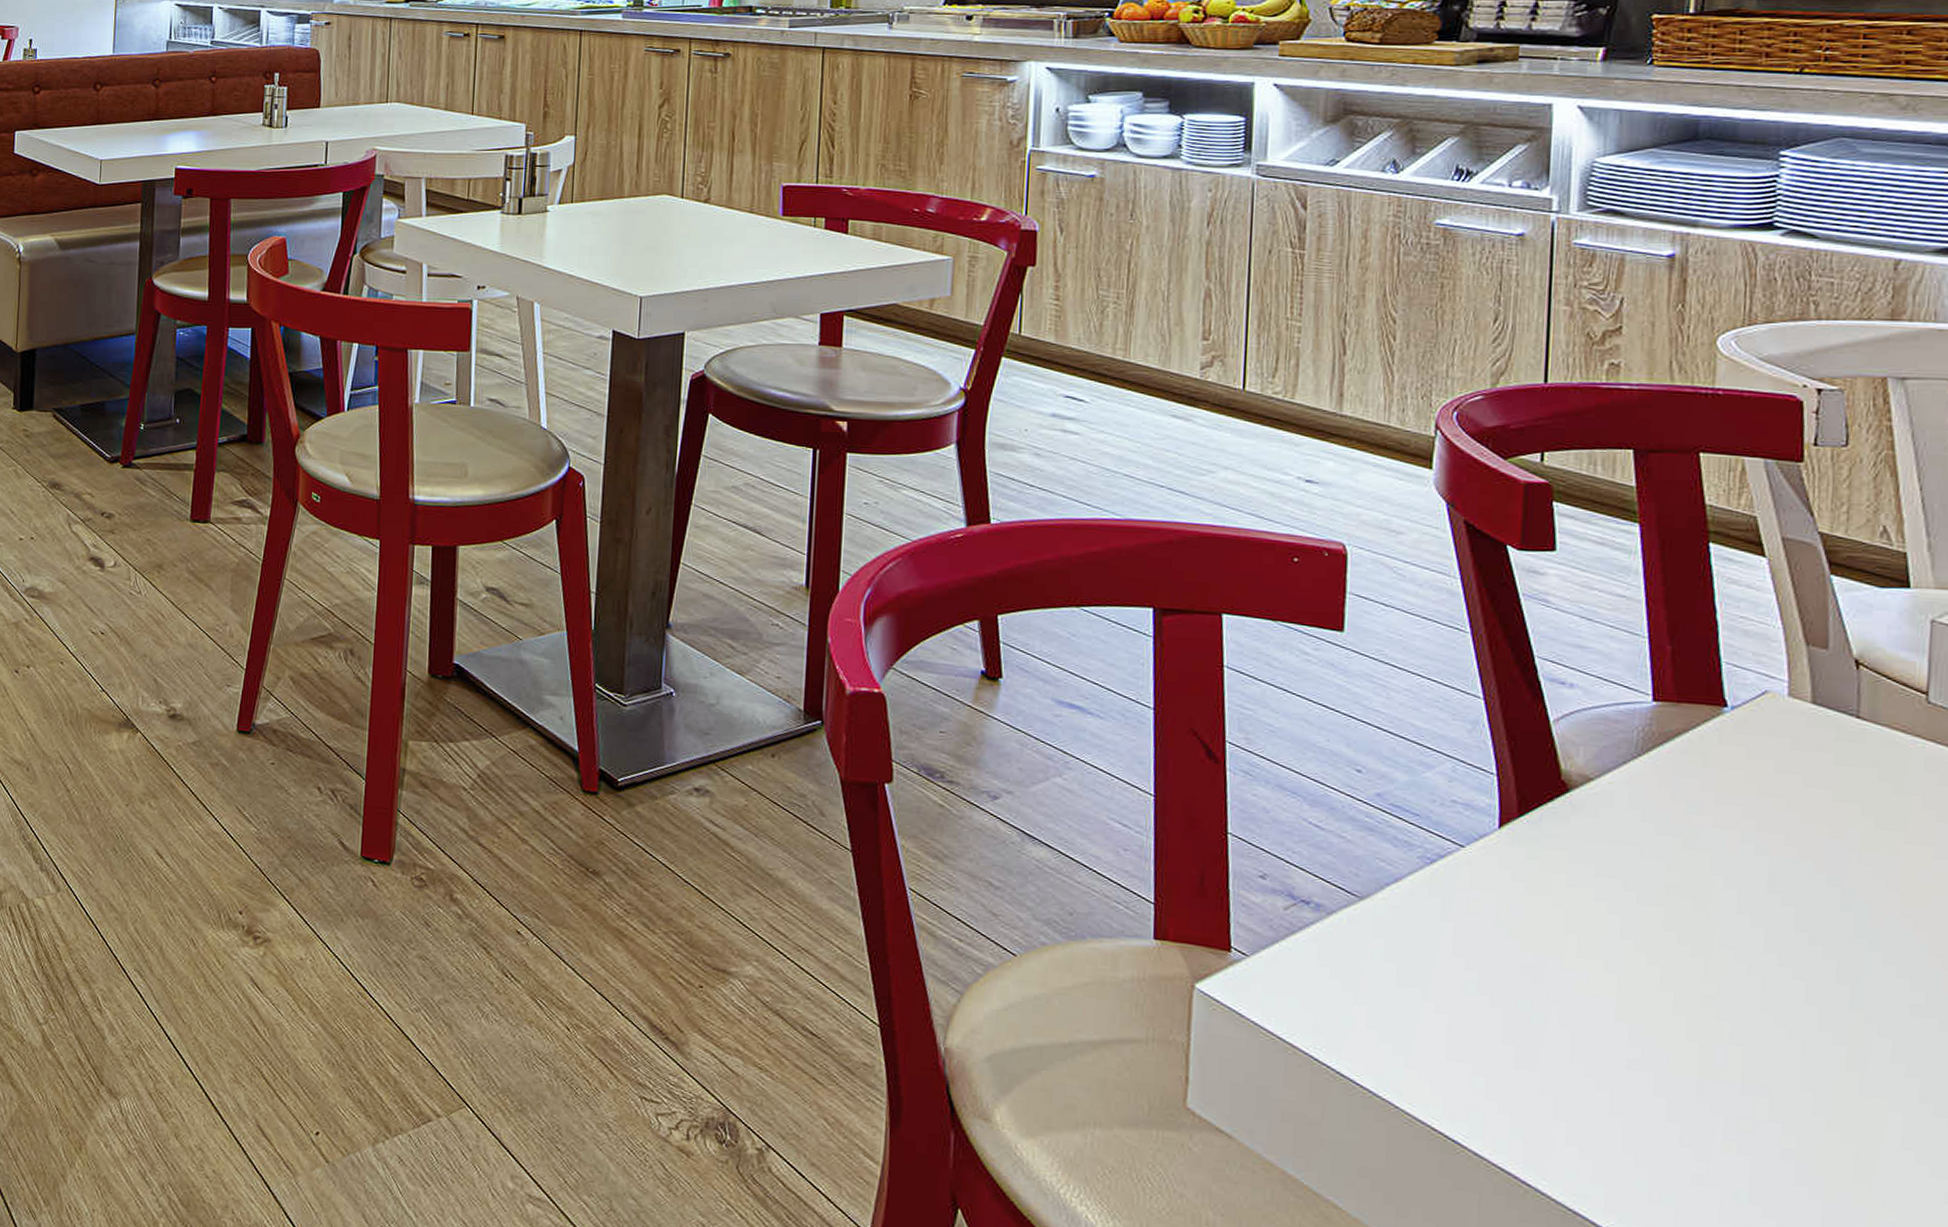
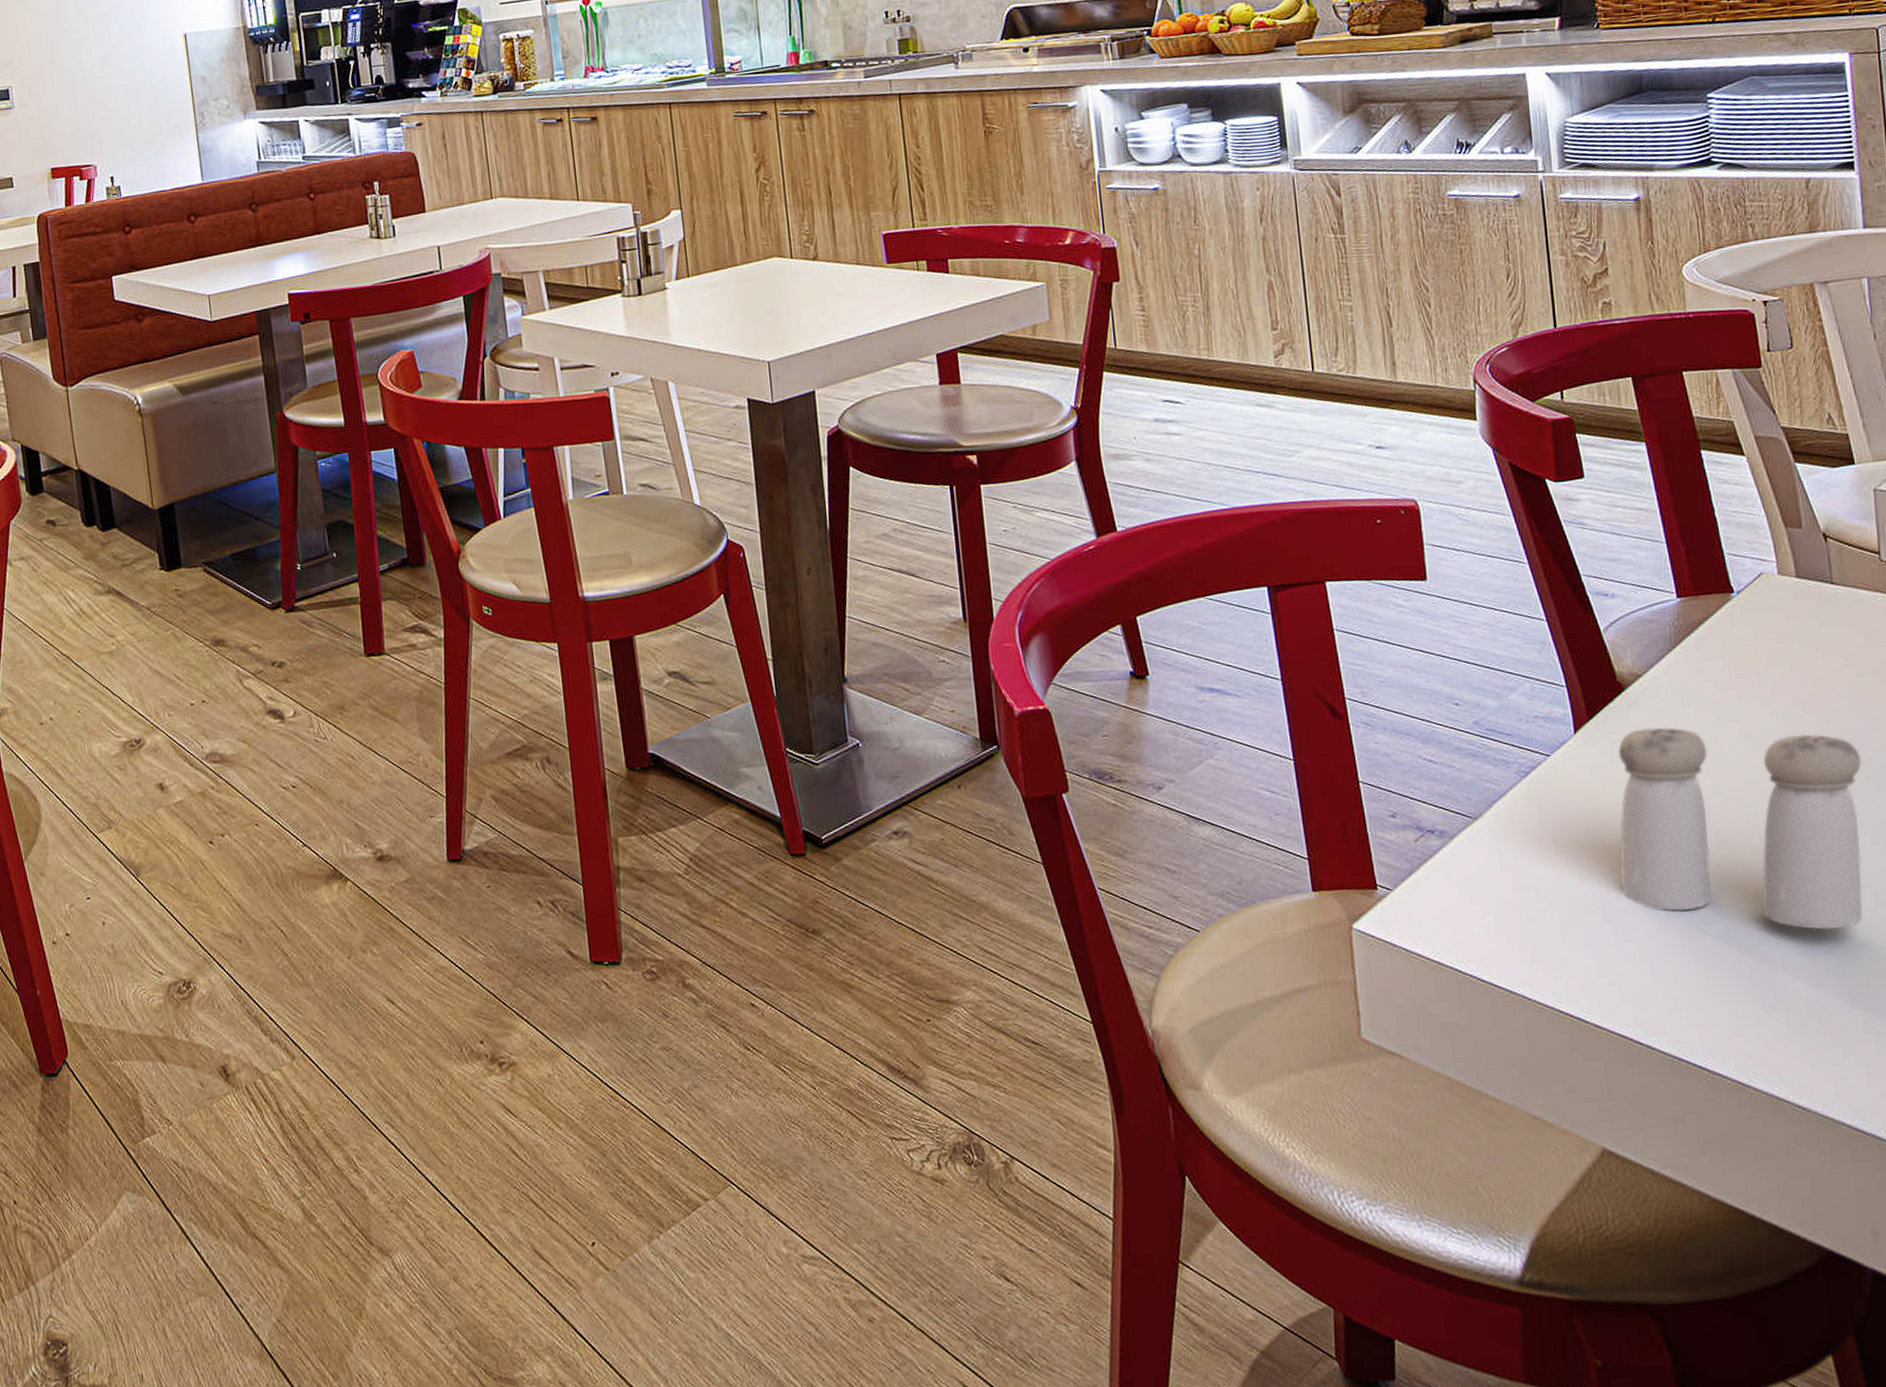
salt and pepper shaker: none [1529,837,1867,1110] -> present [1618,727,1863,931]

